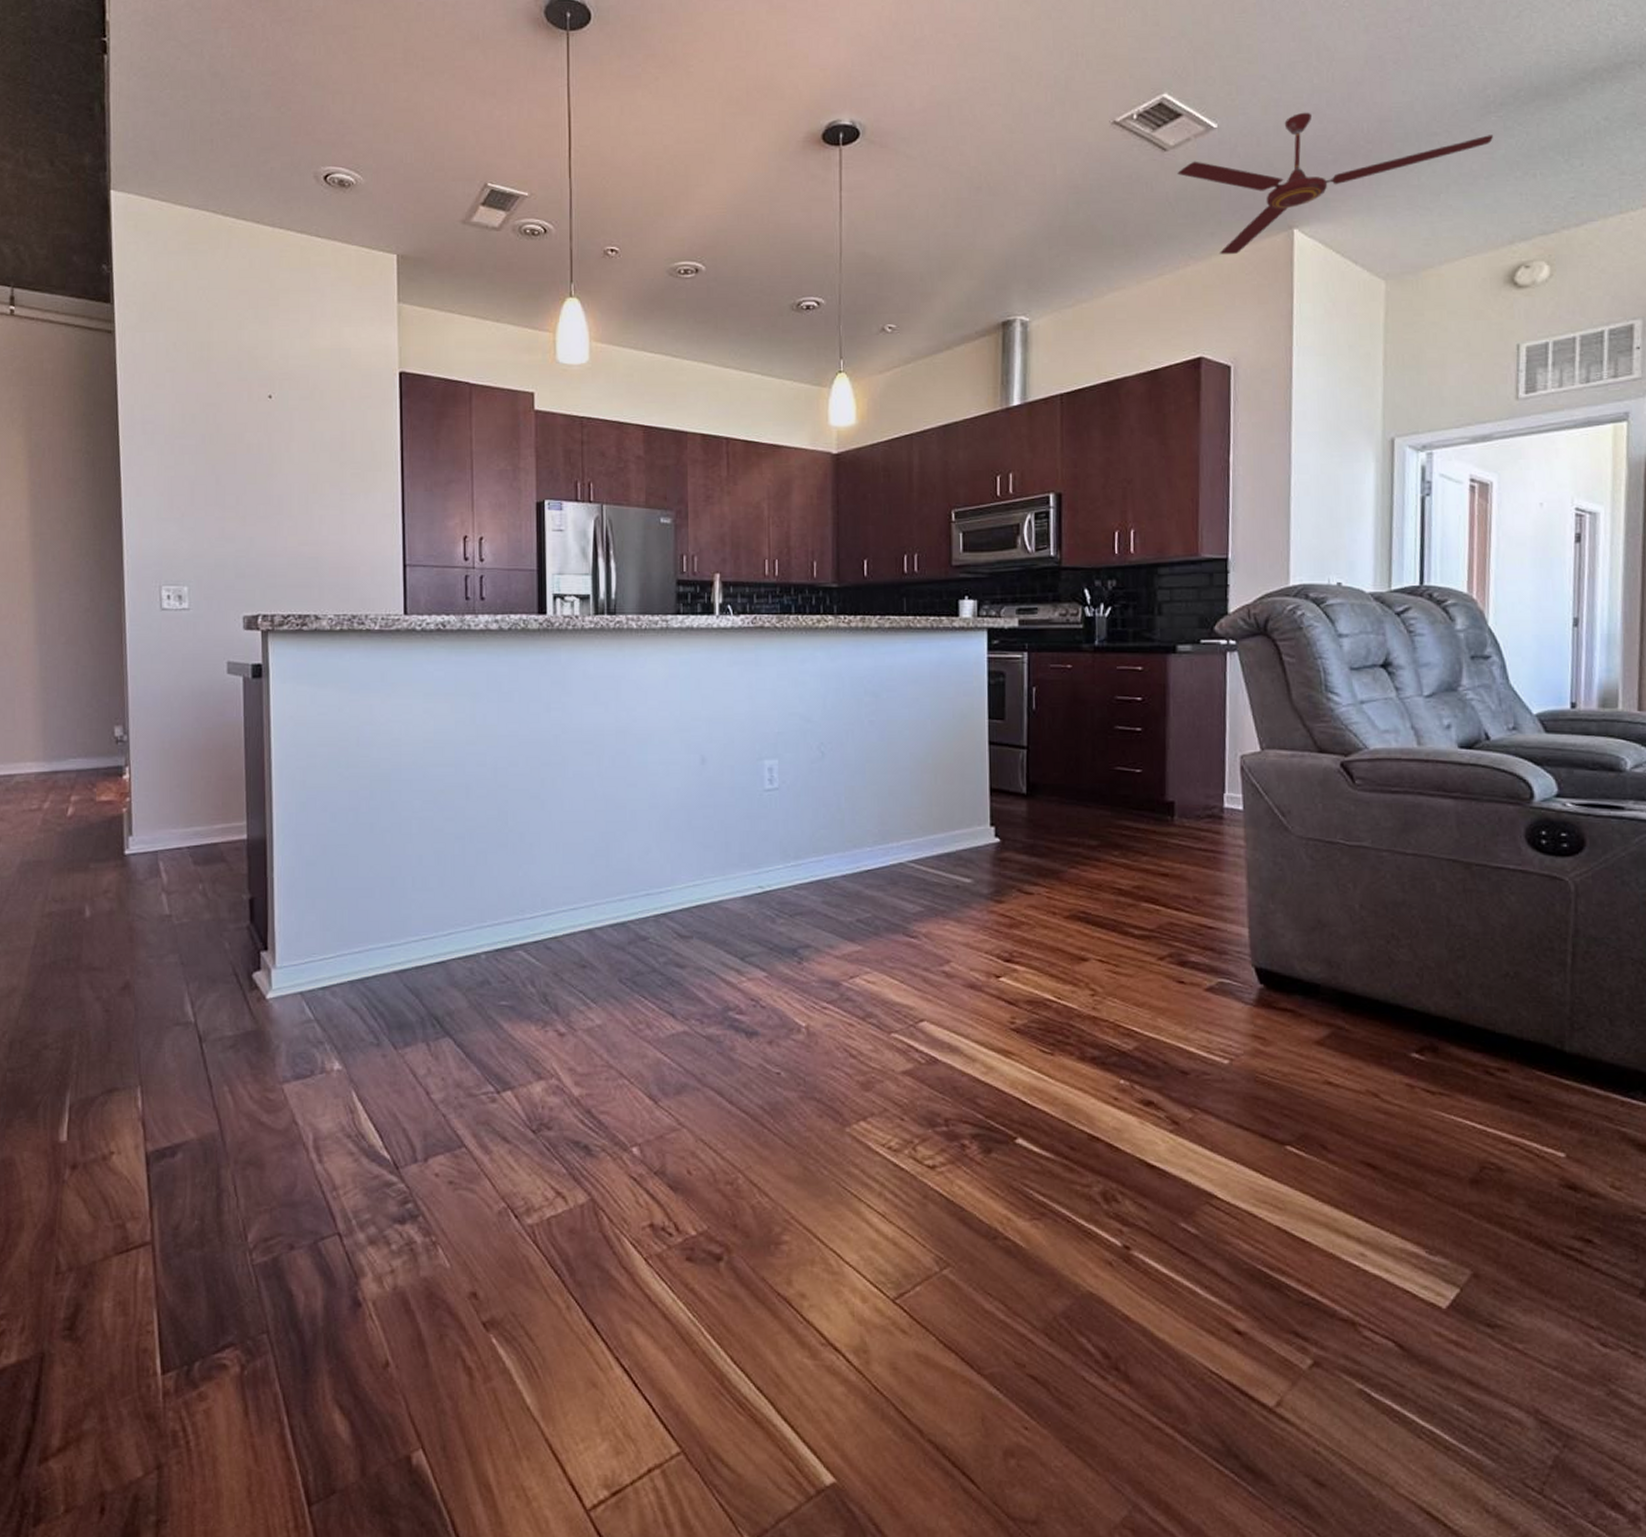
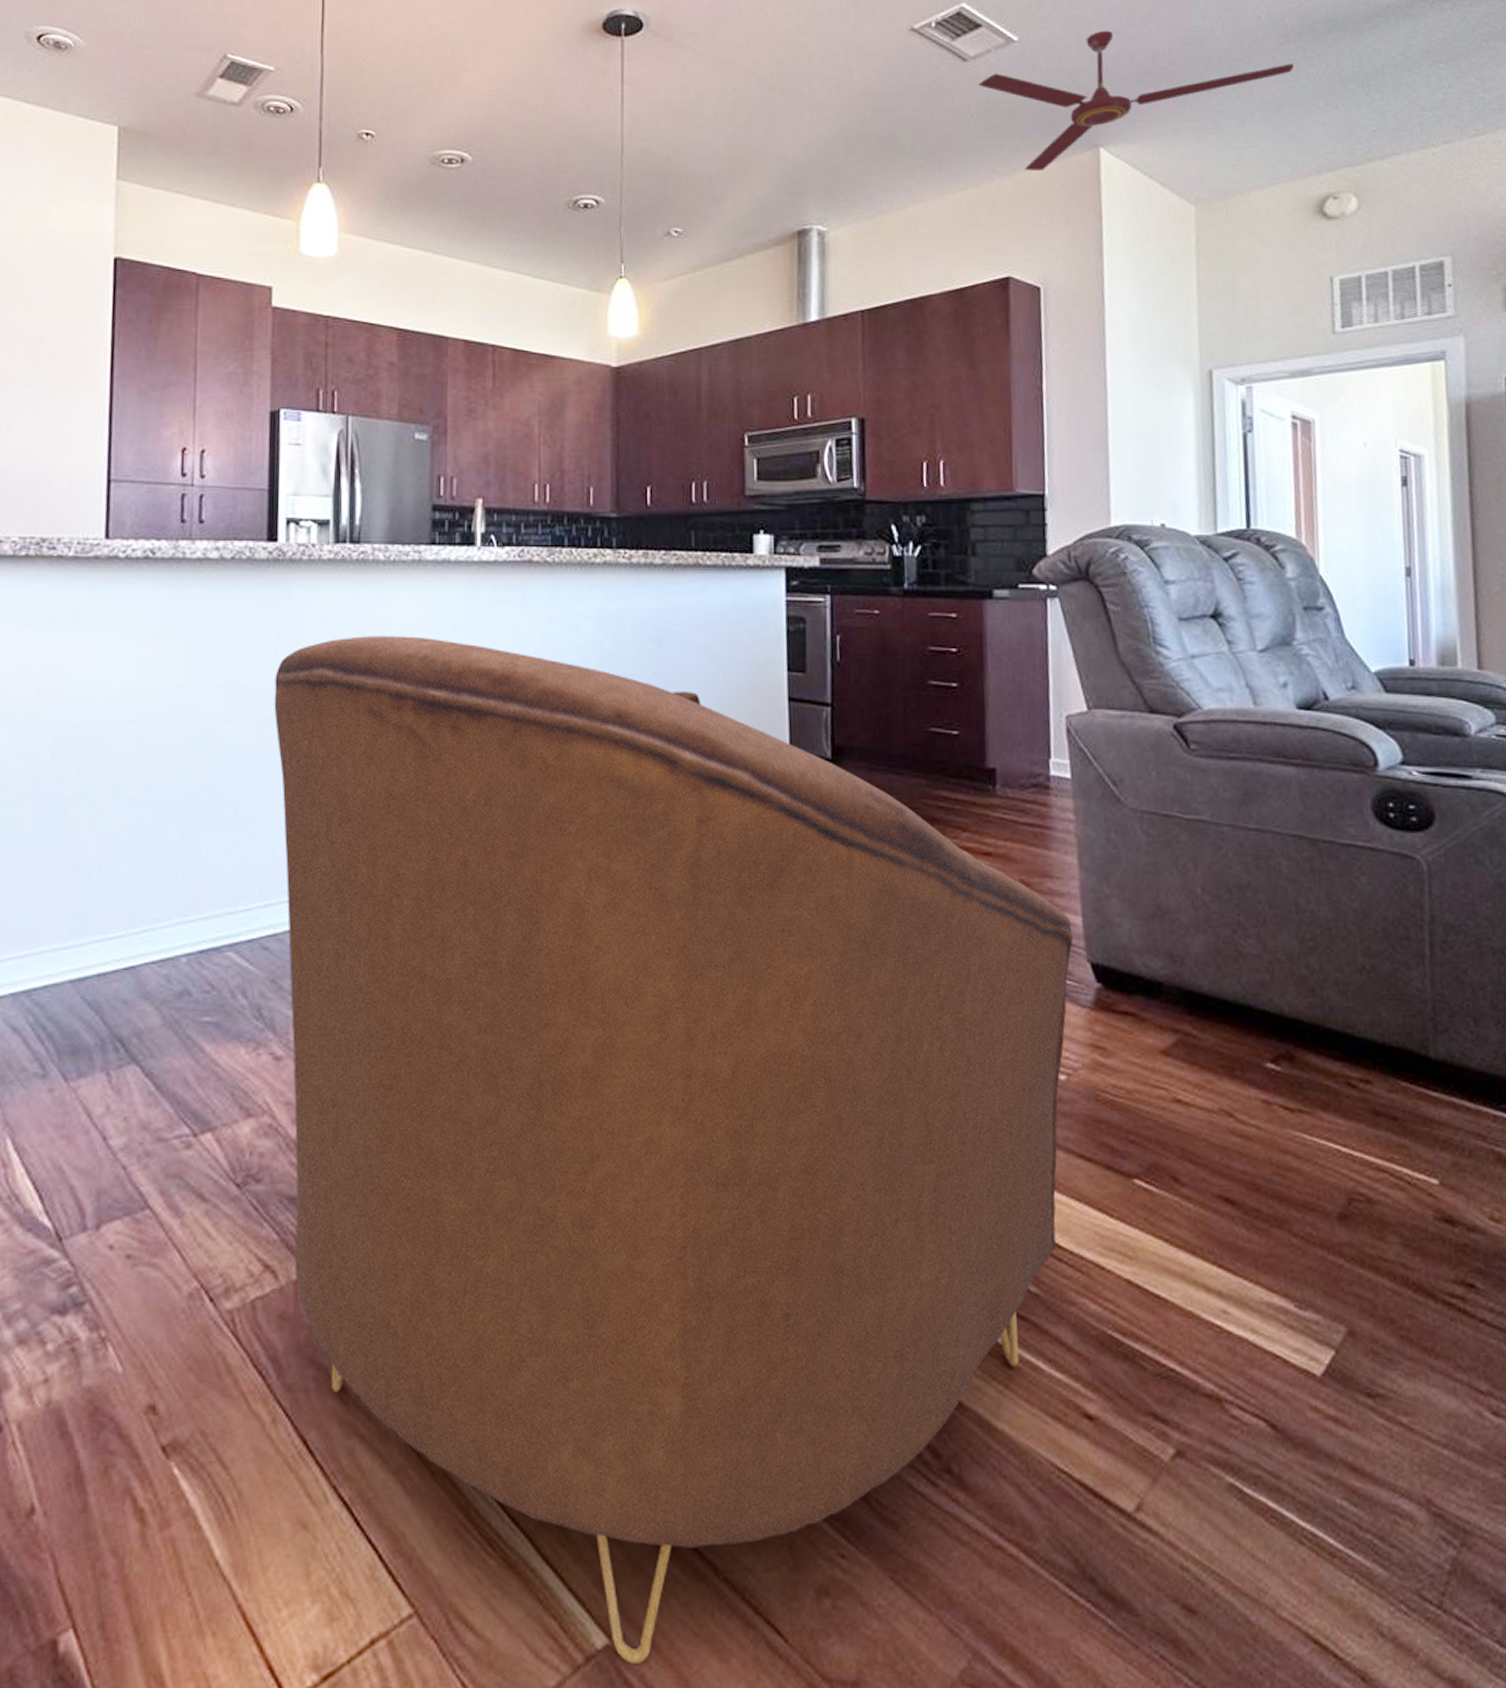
armchair: none [548,692,1240,1497] -> present [274,636,1073,1664]

